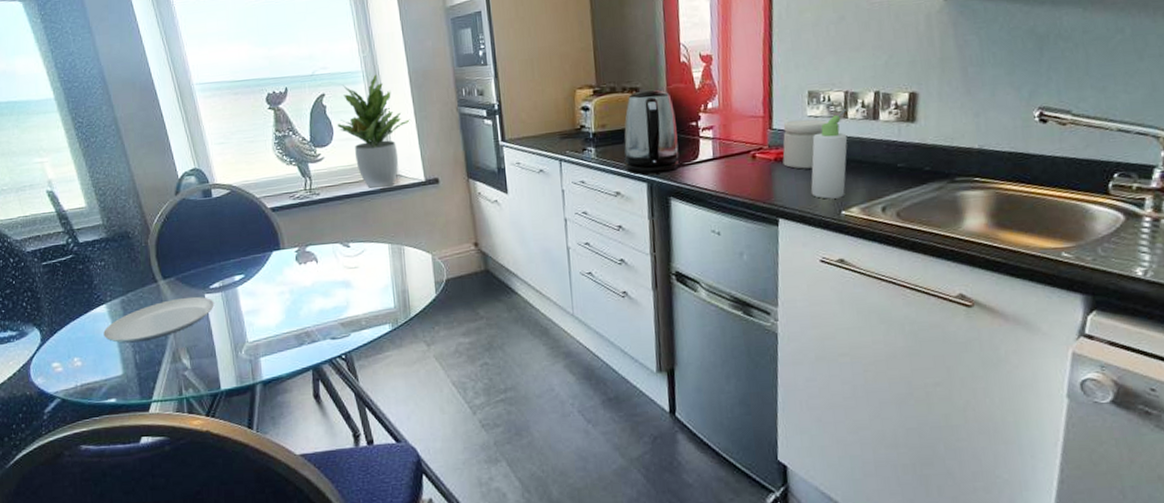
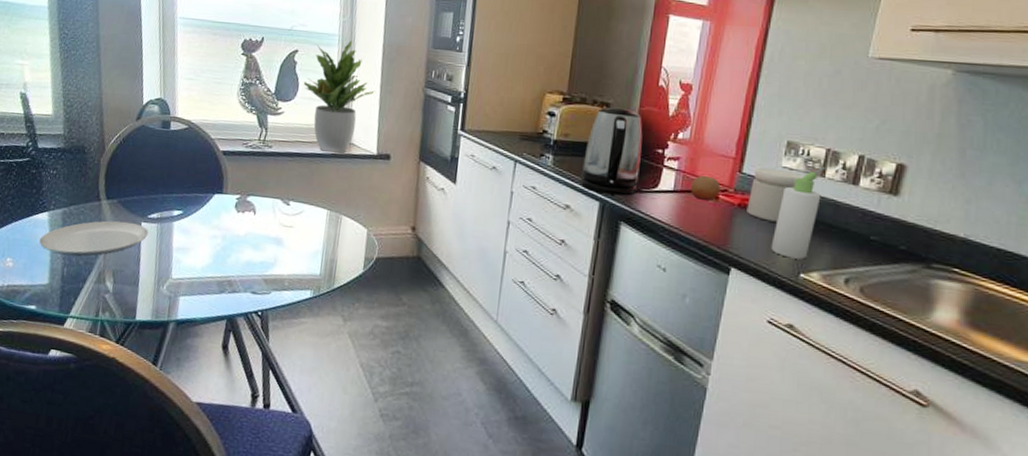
fruit: none [727,138,756,162] -> present [690,175,721,200]

